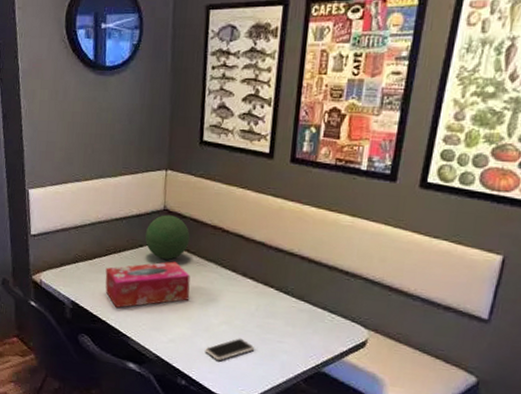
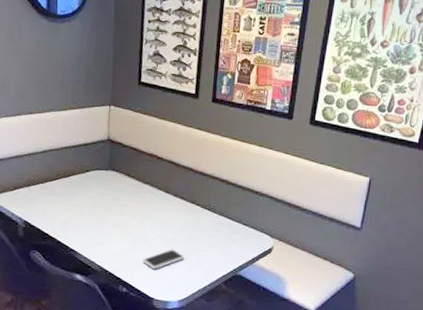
tissue box: present [105,261,191,308] -> none [55,184,131,226]
decorative orb: present [145,215,190,260] -> none [91,144,130,183]

